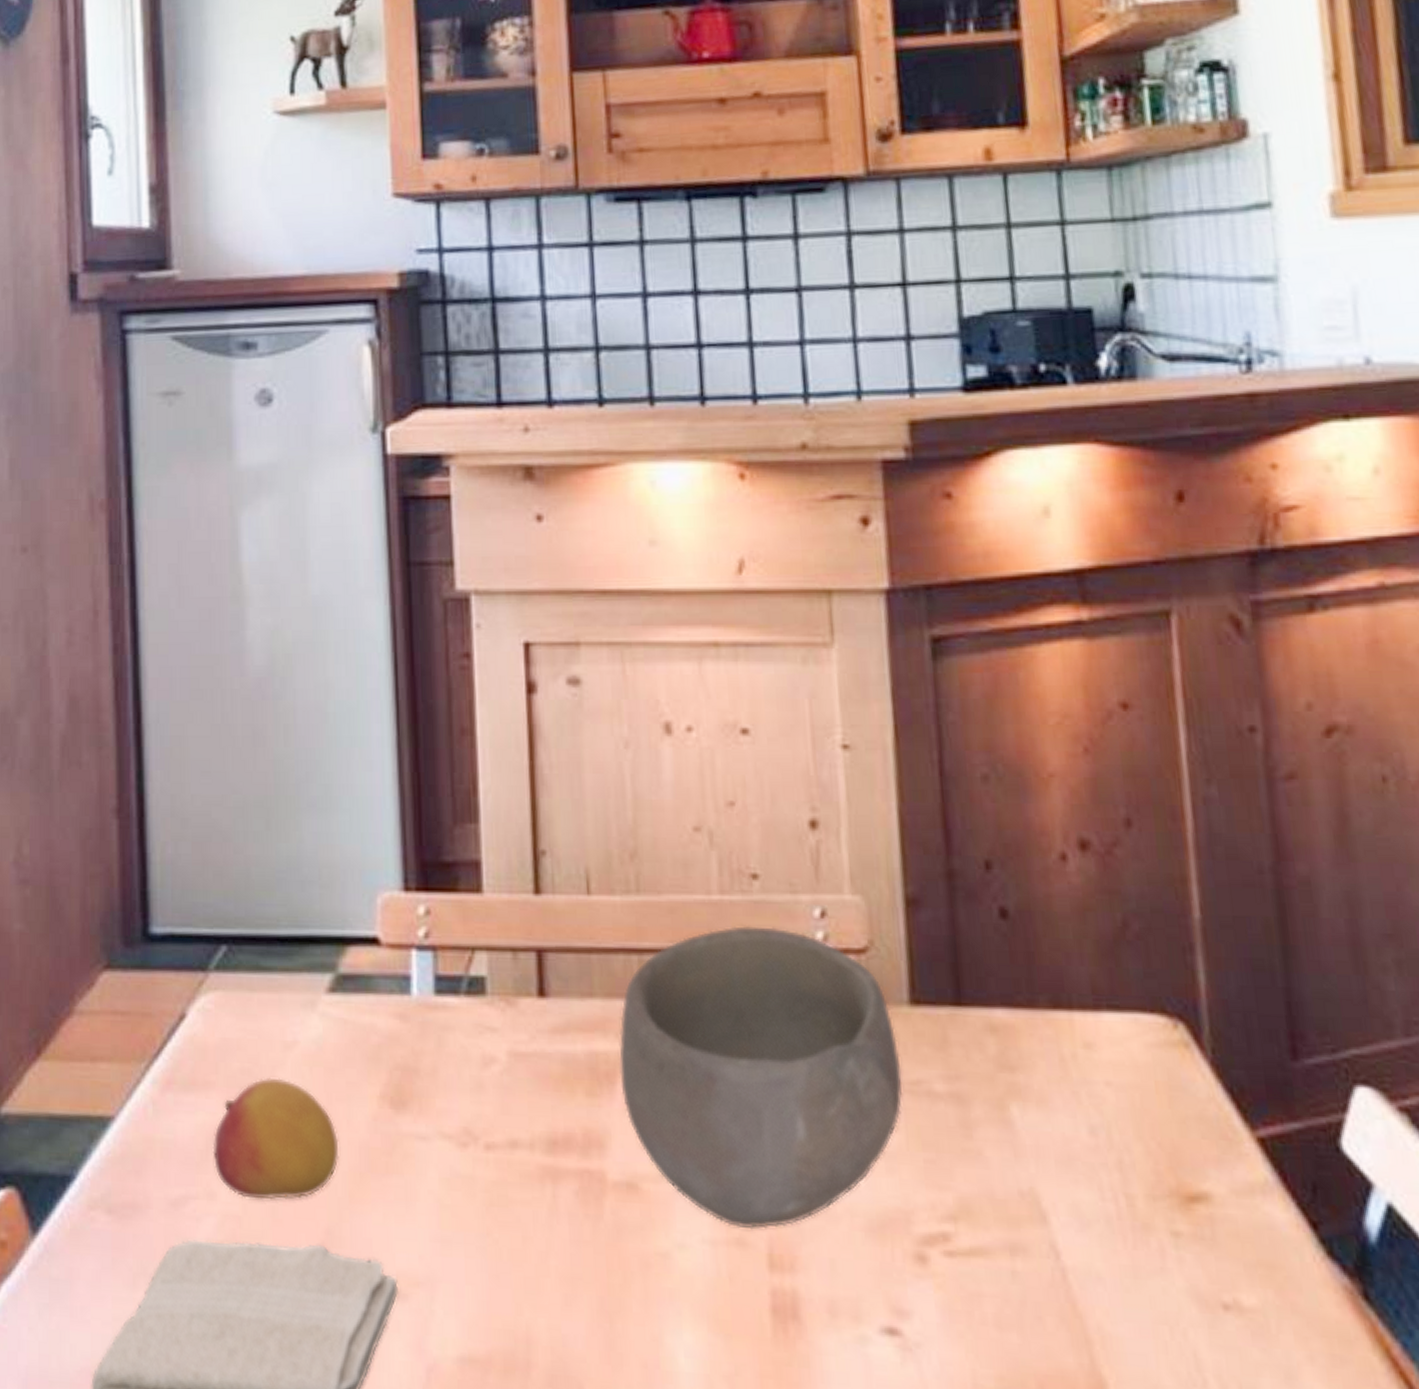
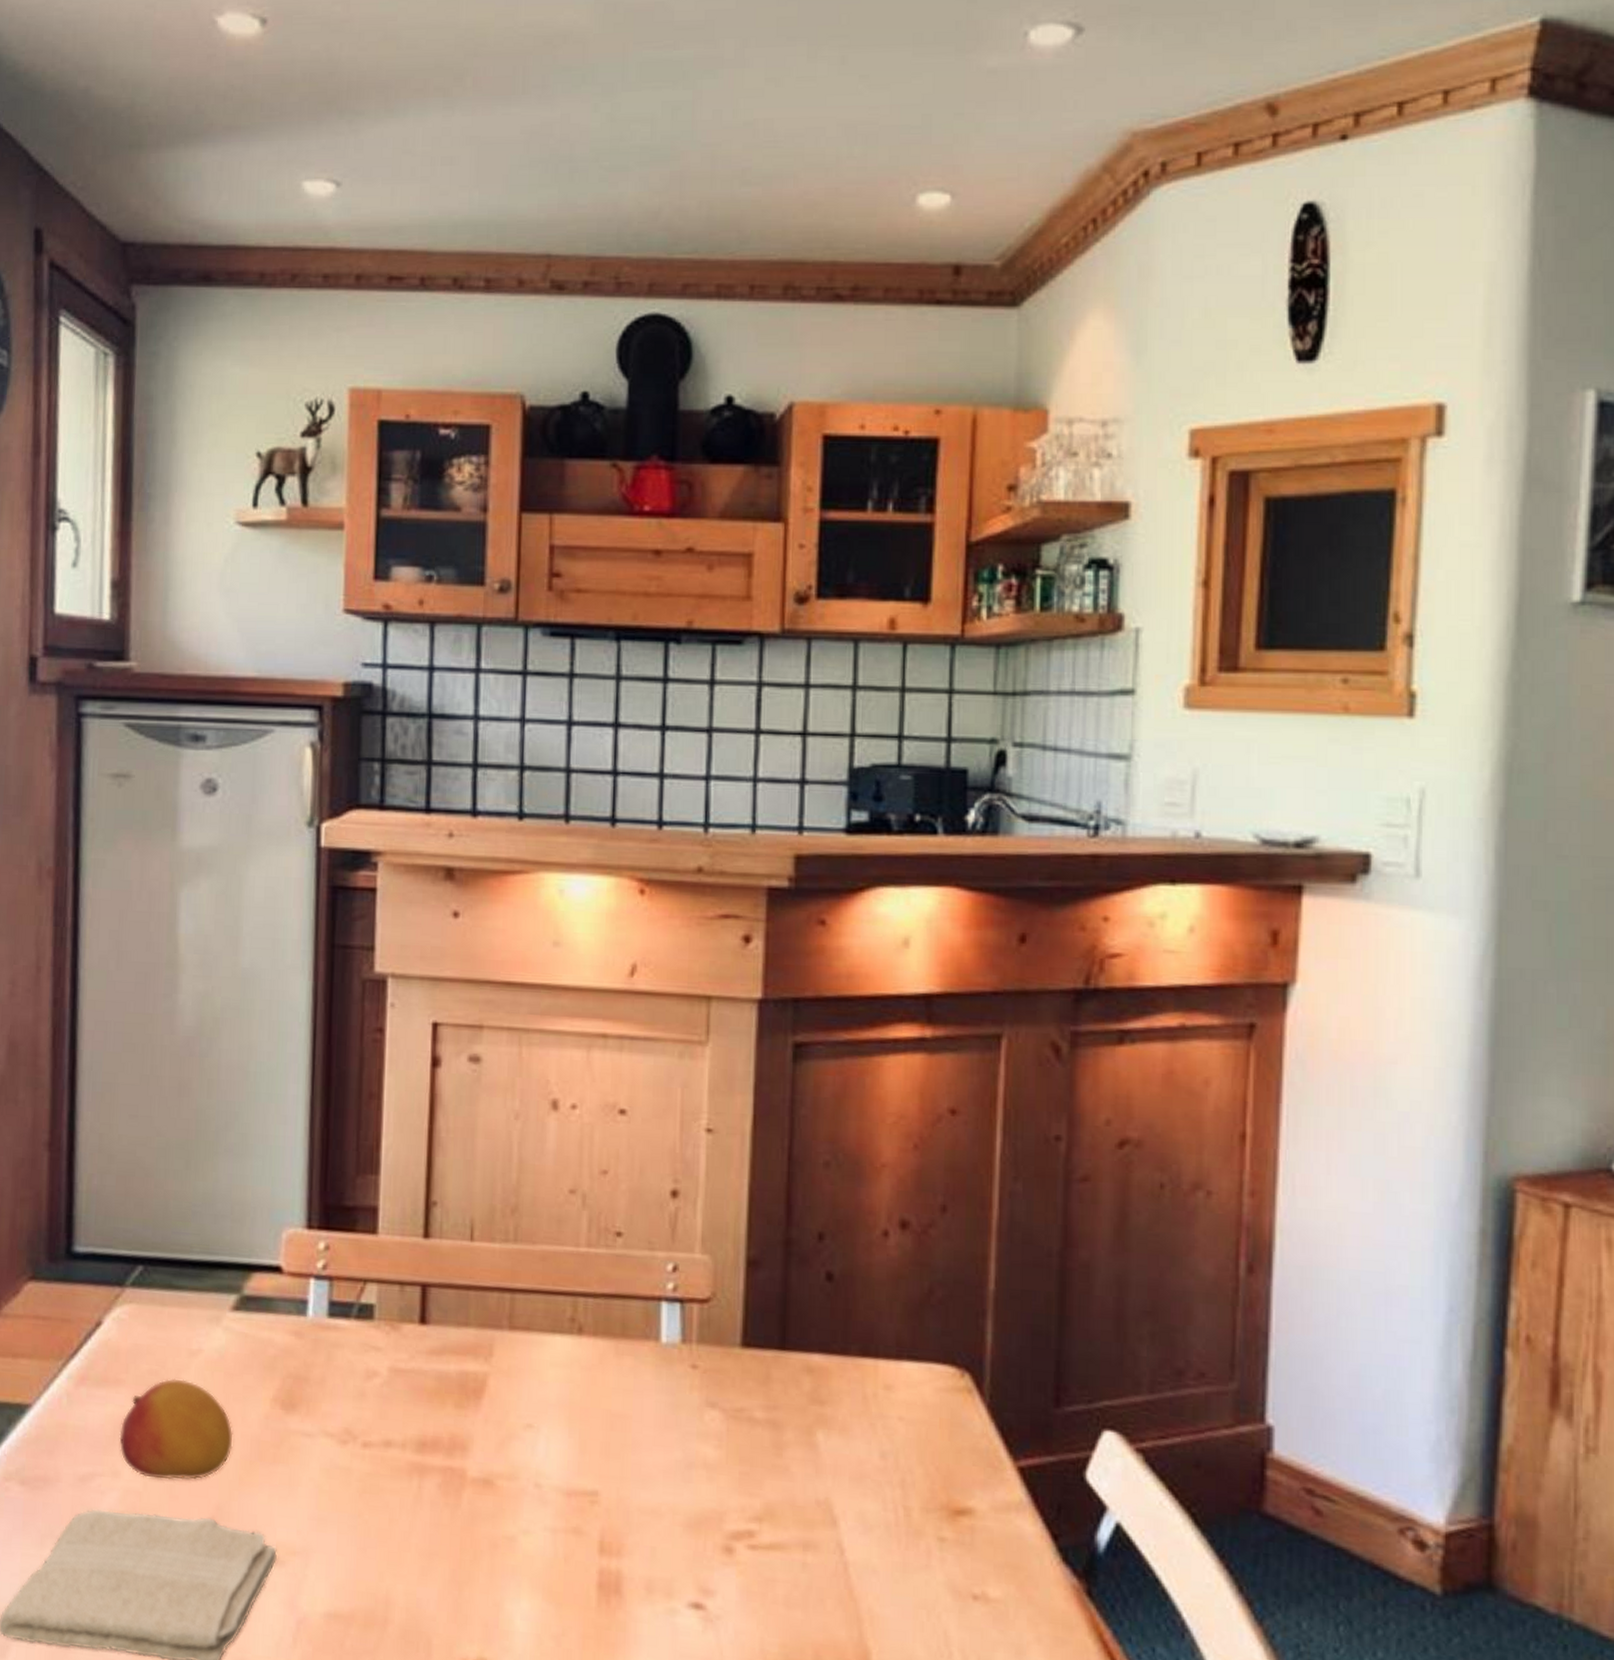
bowl: present [619,926,903,1230] -> none [485,1274,729,1522]

